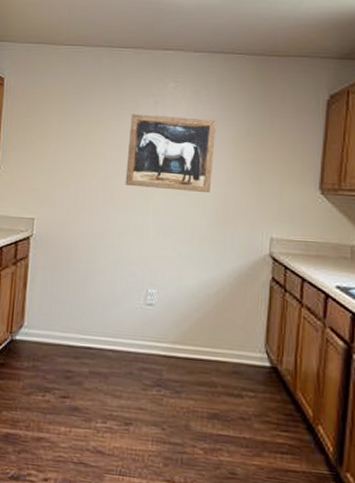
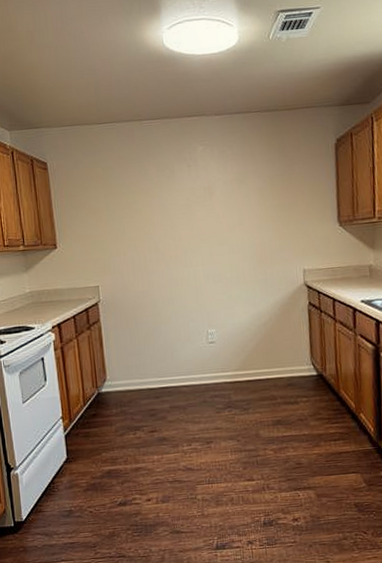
wall art: present [125,114,216,192] -> none [169,174,248,244]

